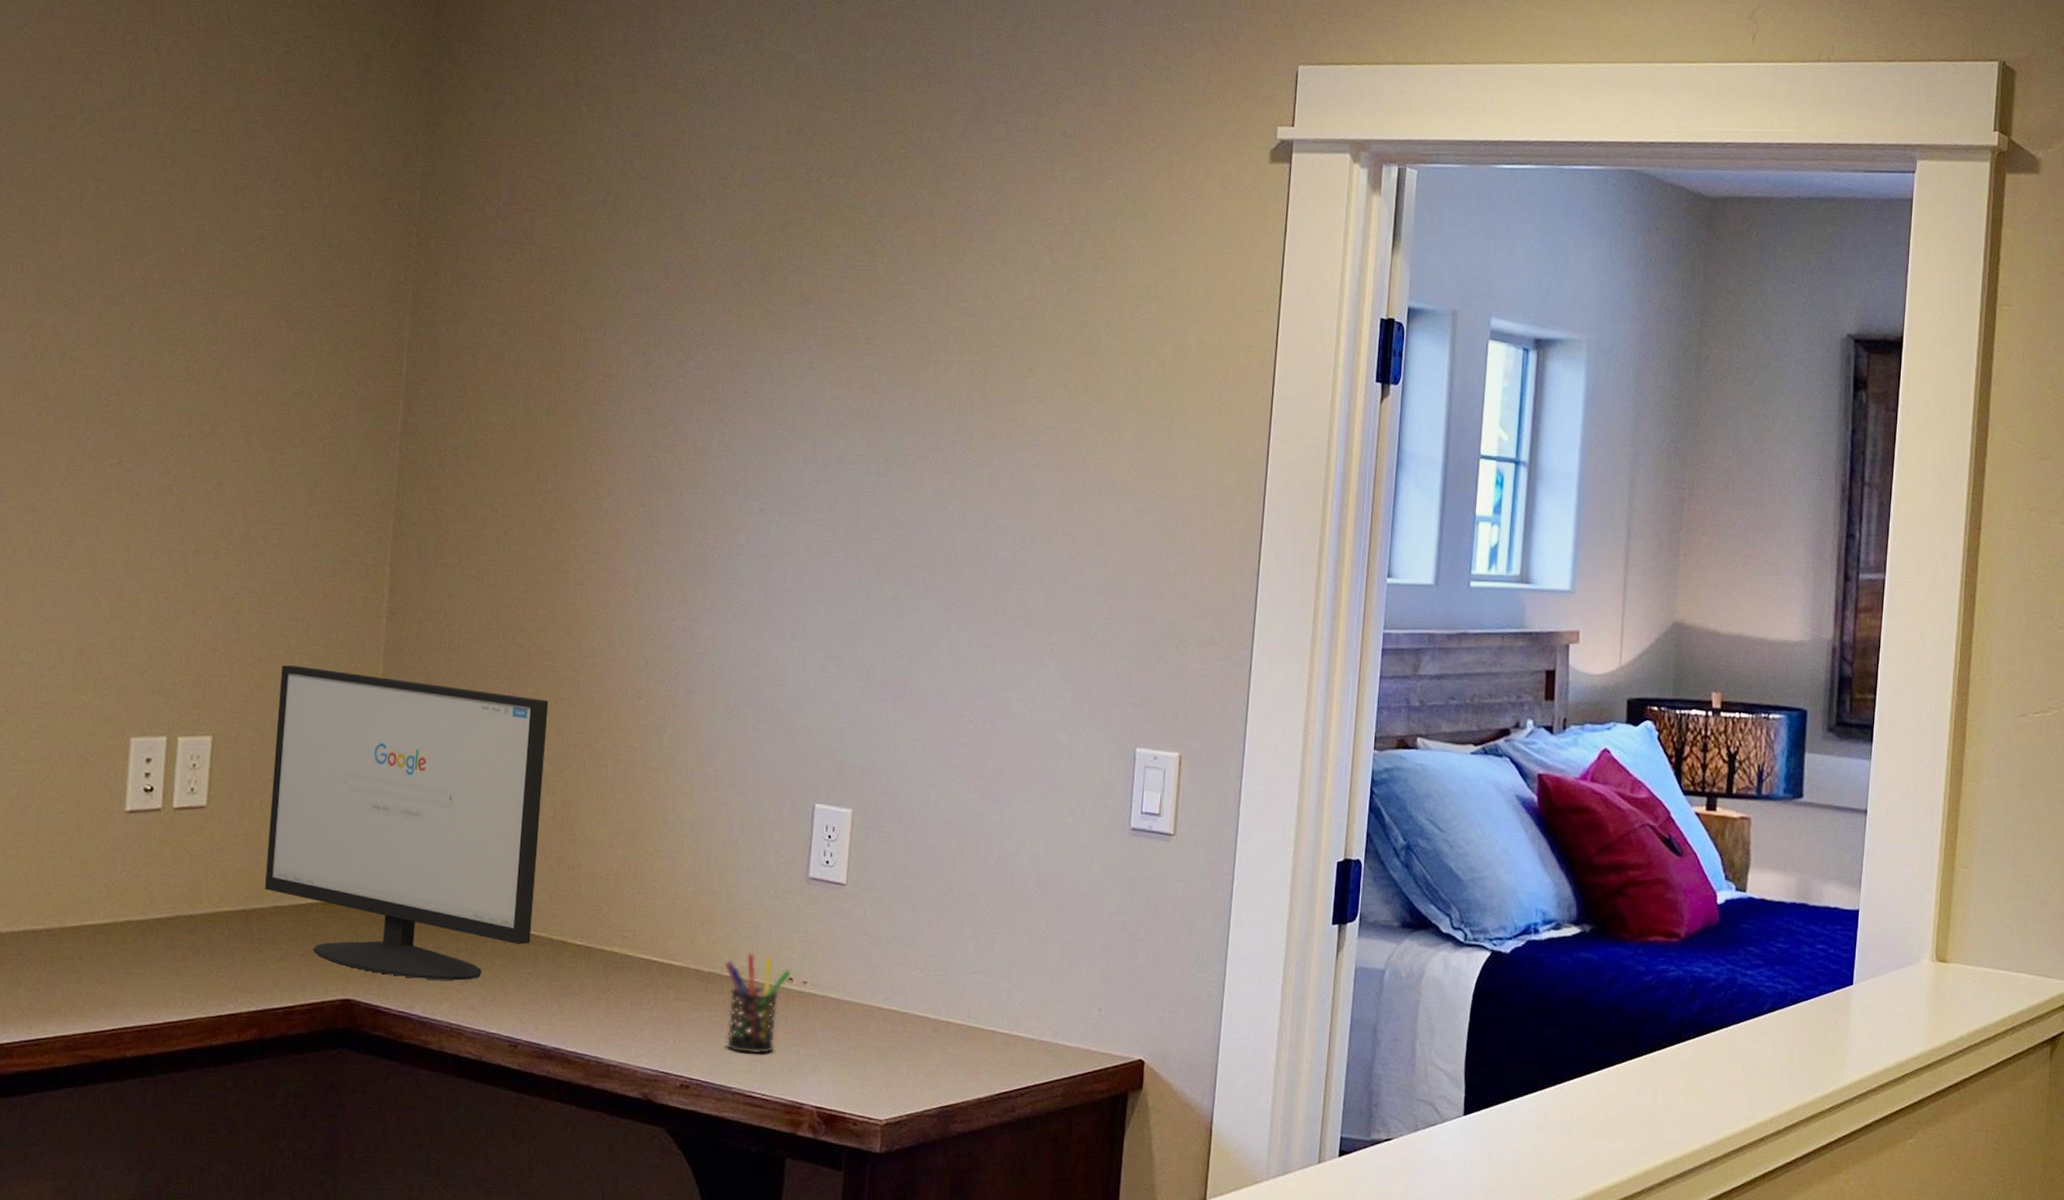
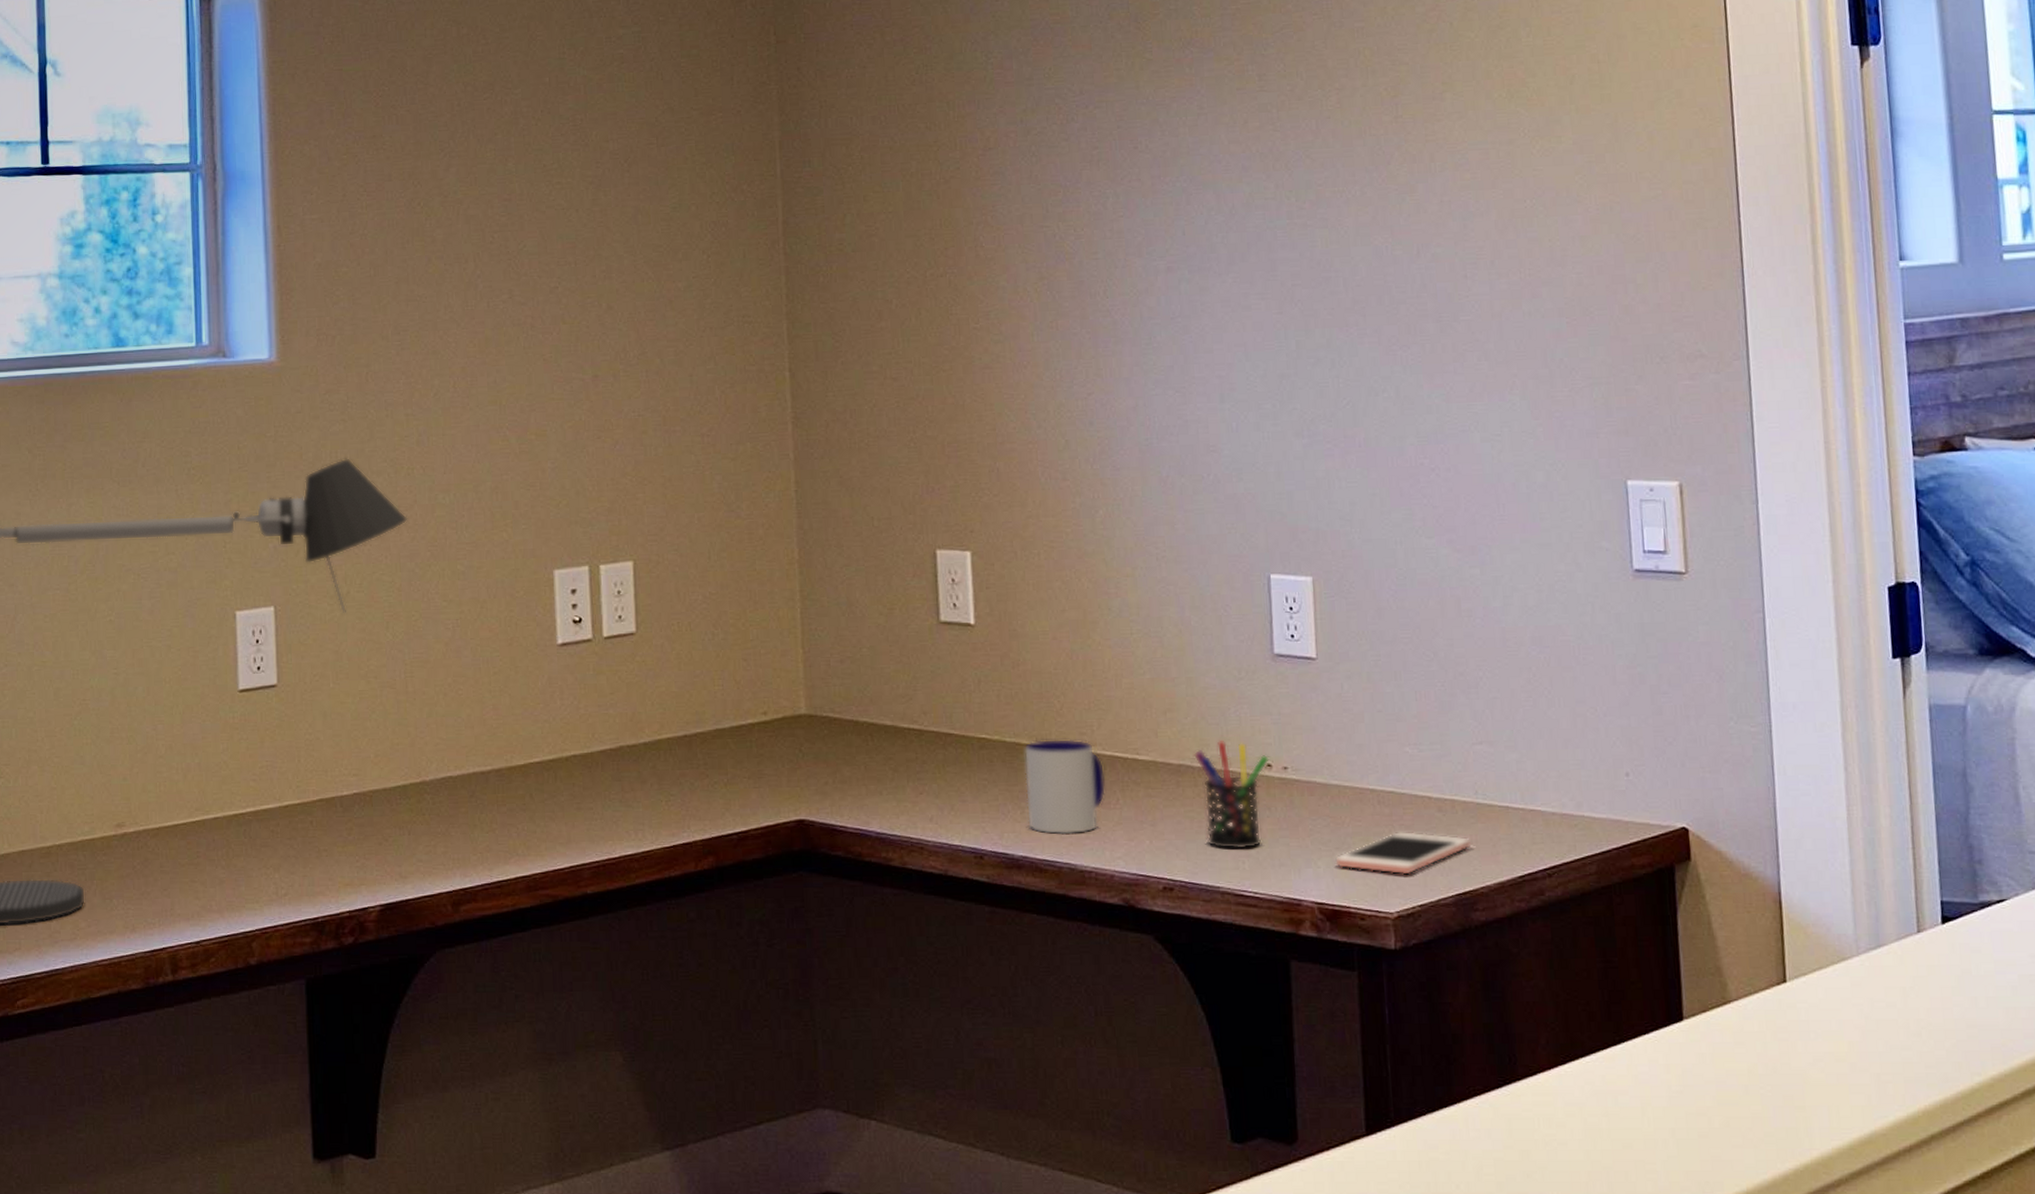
computer monitor: present [265,665,549,981] -> none [693,481,983,793]
mug: none [564,939,641,1031] -> present [1023,738,1106,835]
cell phone: none [837,1046,959,1087] -> present [1334,831,1472,875]

